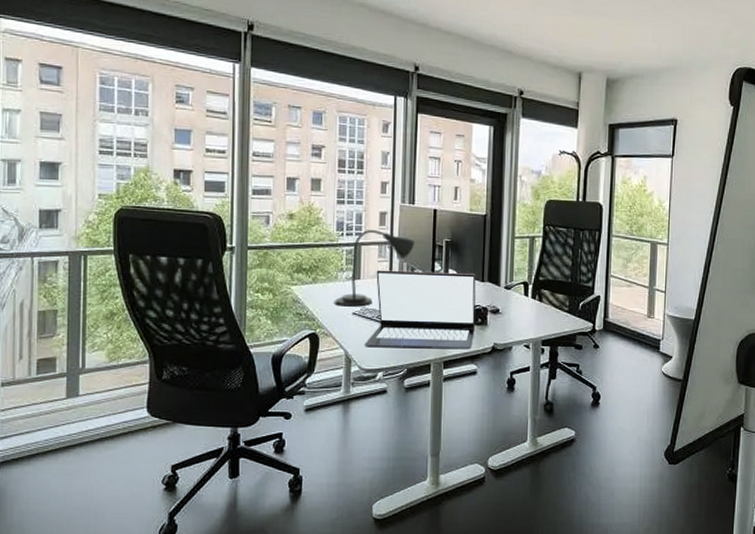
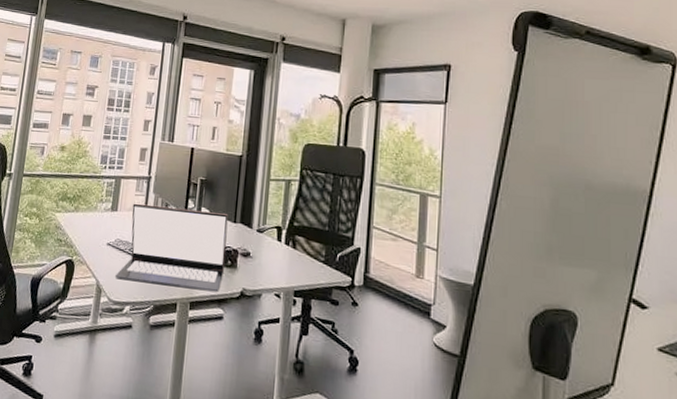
desk lamp: present [334,230,415,307] -> none [91,164,172,238]

